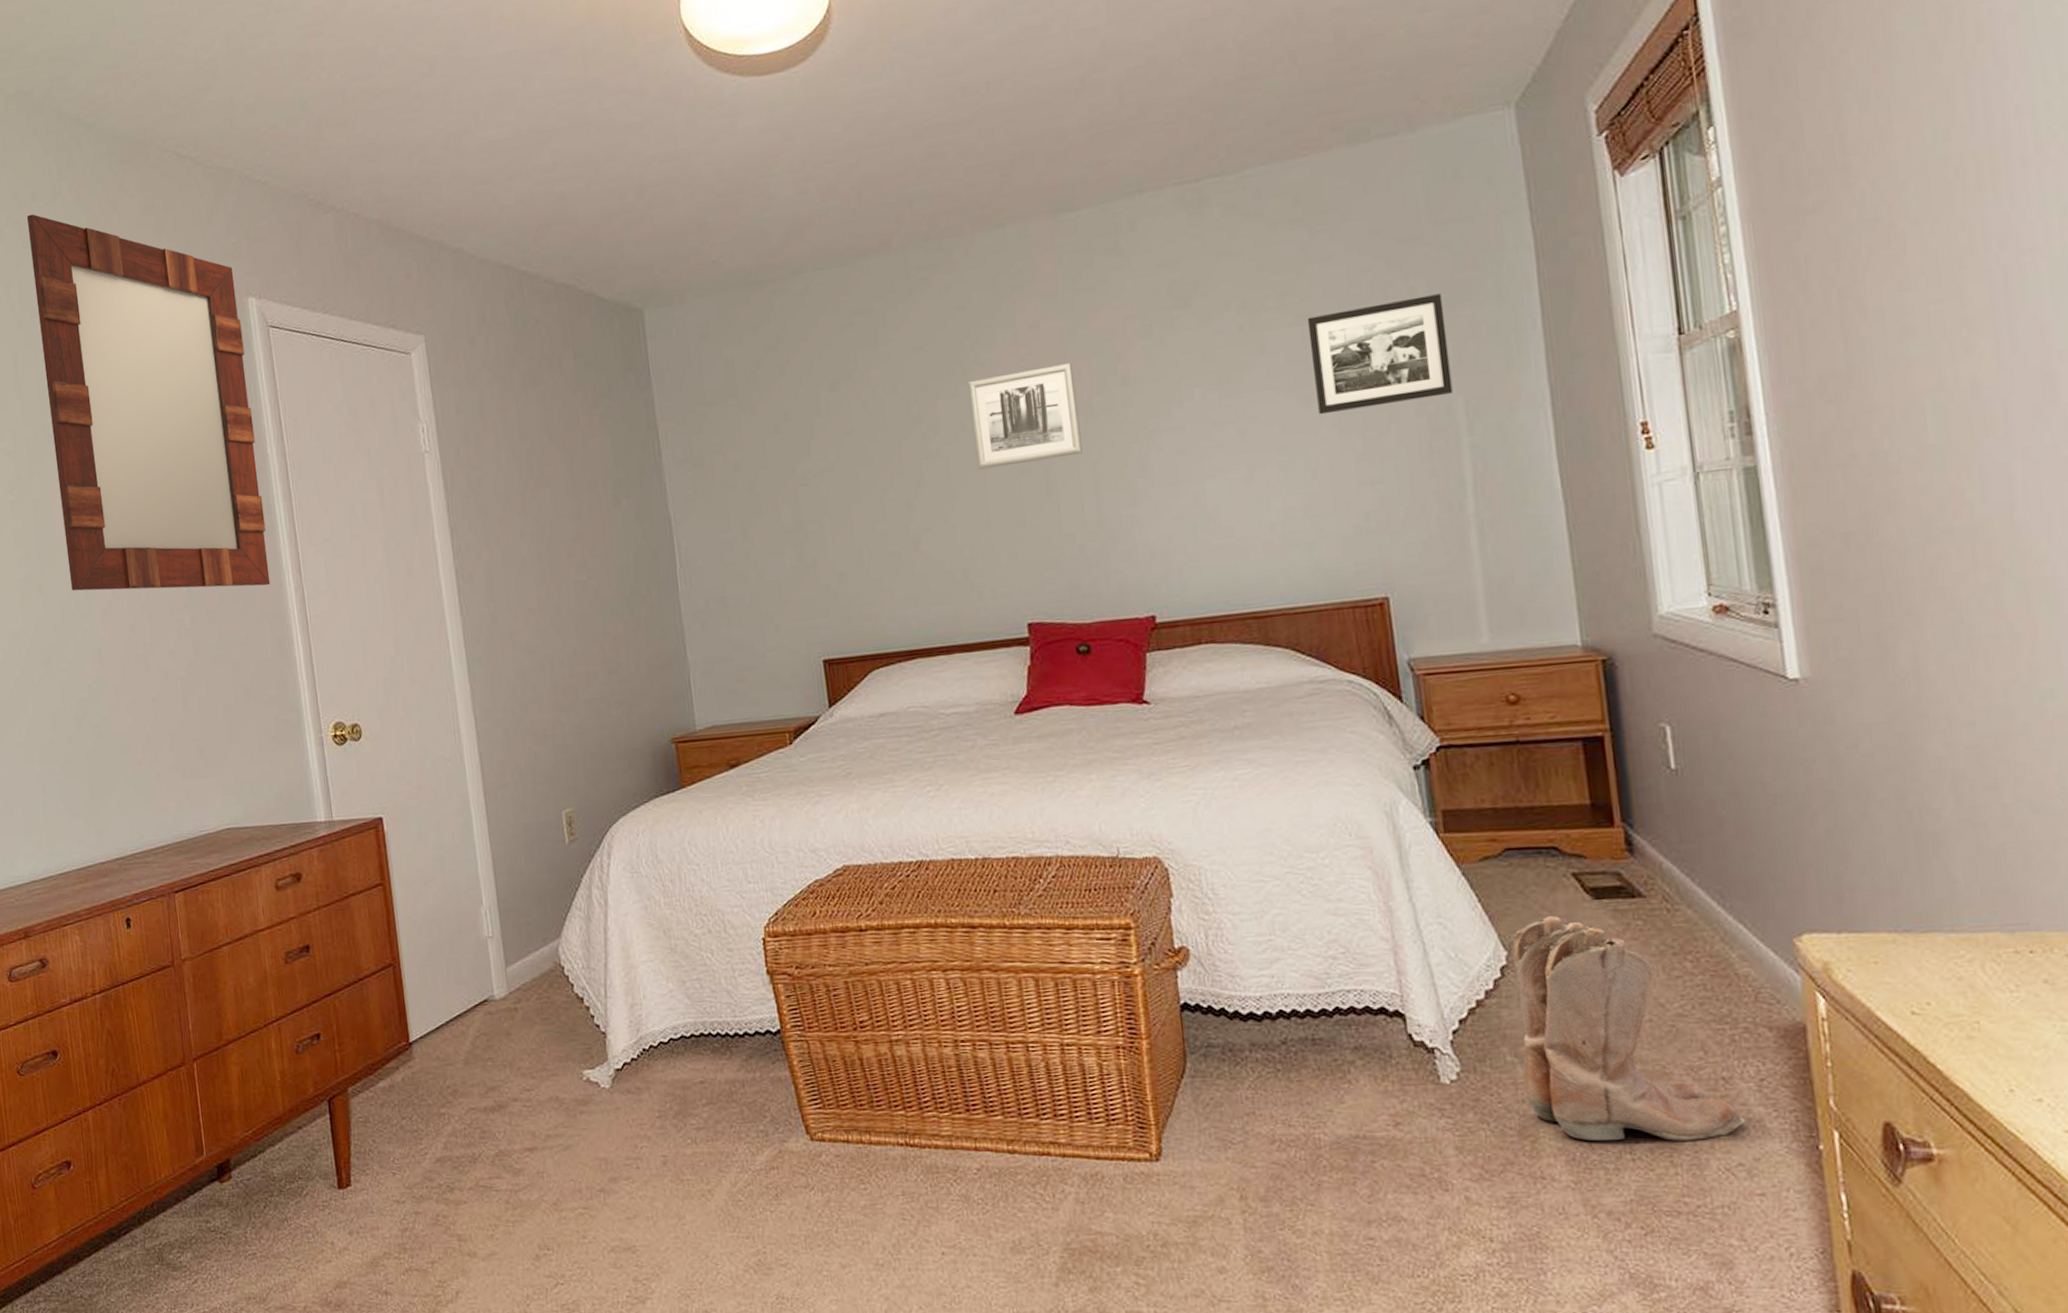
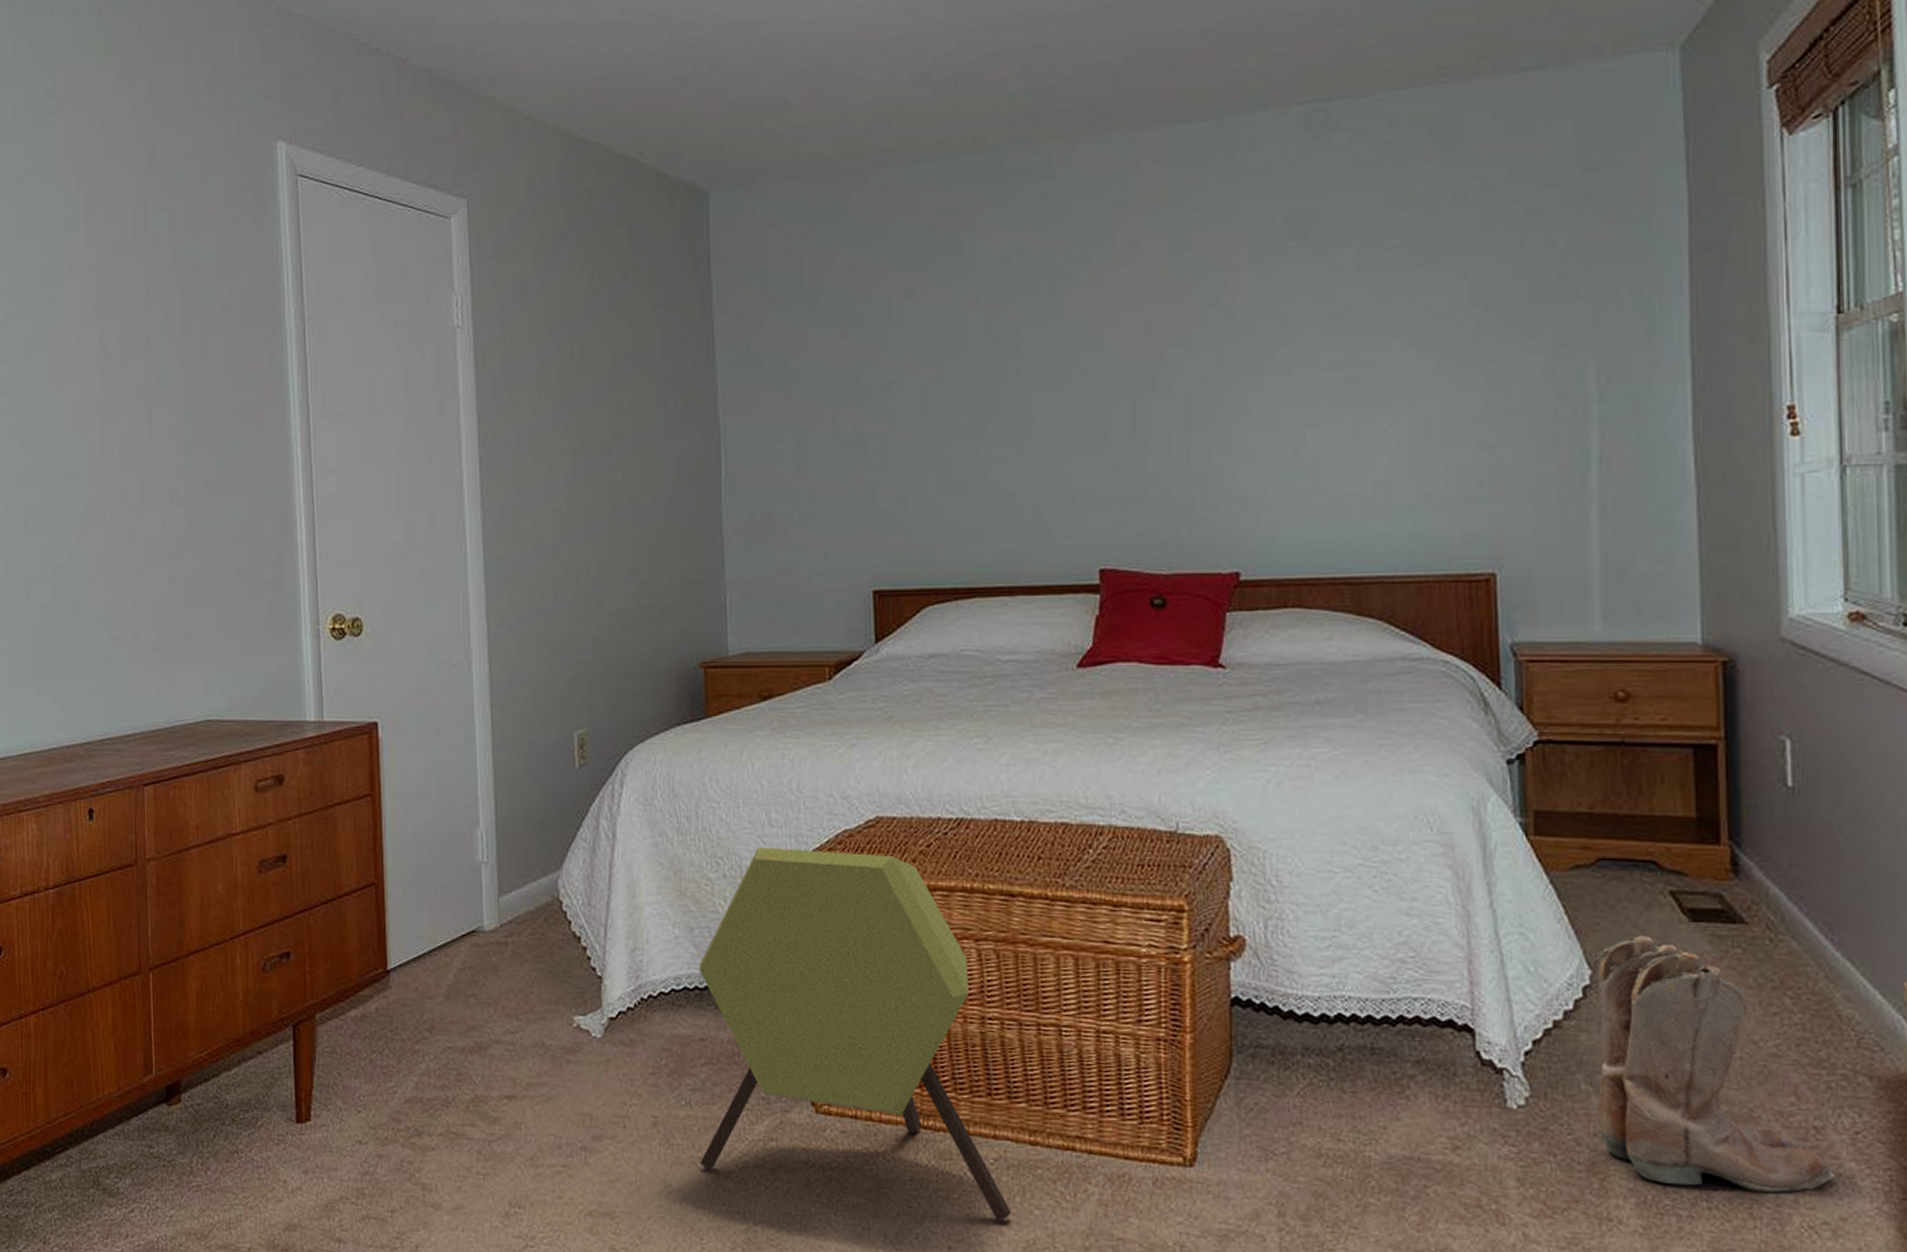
home mirror: present [26,214,271,591] -> none [42,30,276,459]
speaker: none [693,899,997,1226] -> present [699,847,1012,1222]
wall art: present [968,363,1083,470] -> none [1056,289,1175,397]
picture frame: present [1307,294,1453,415] -> none [1433,246,1586,368]

